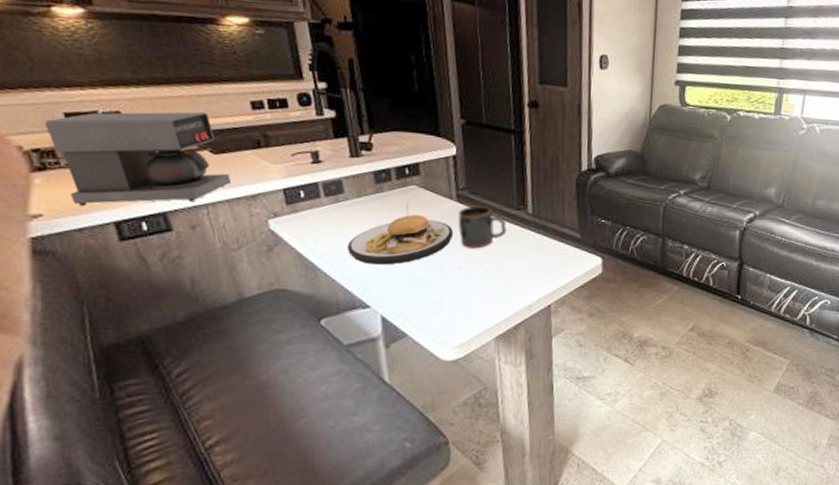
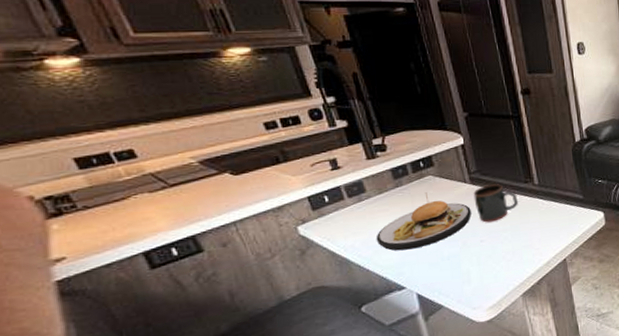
coffee maker: present [44,112,231,207] -> none [54,138,255,244]

